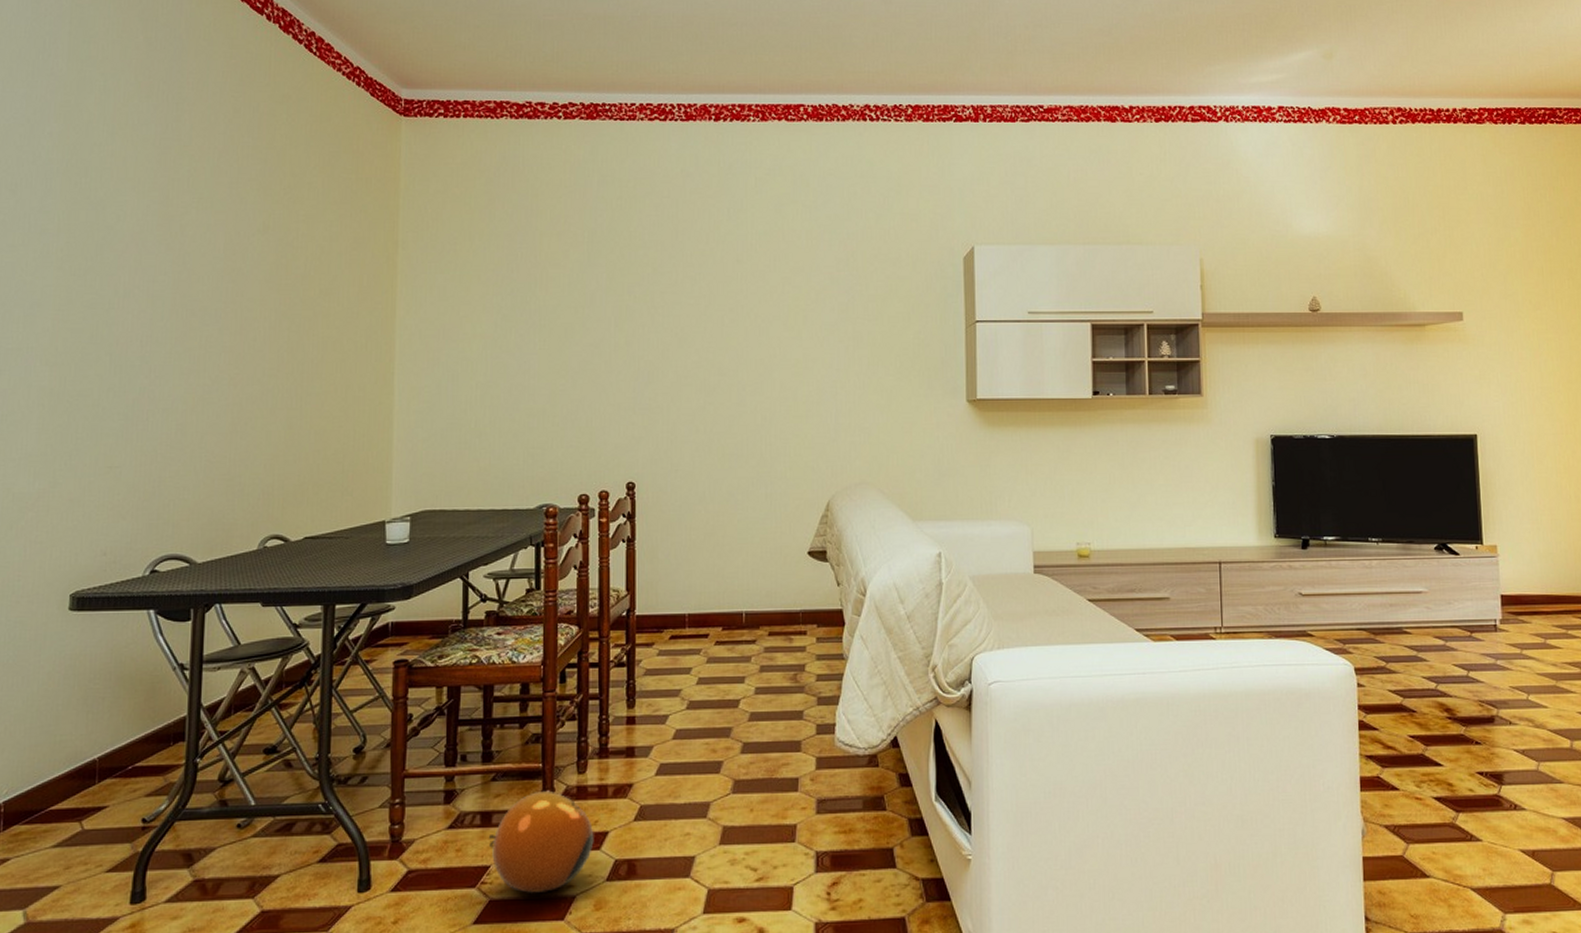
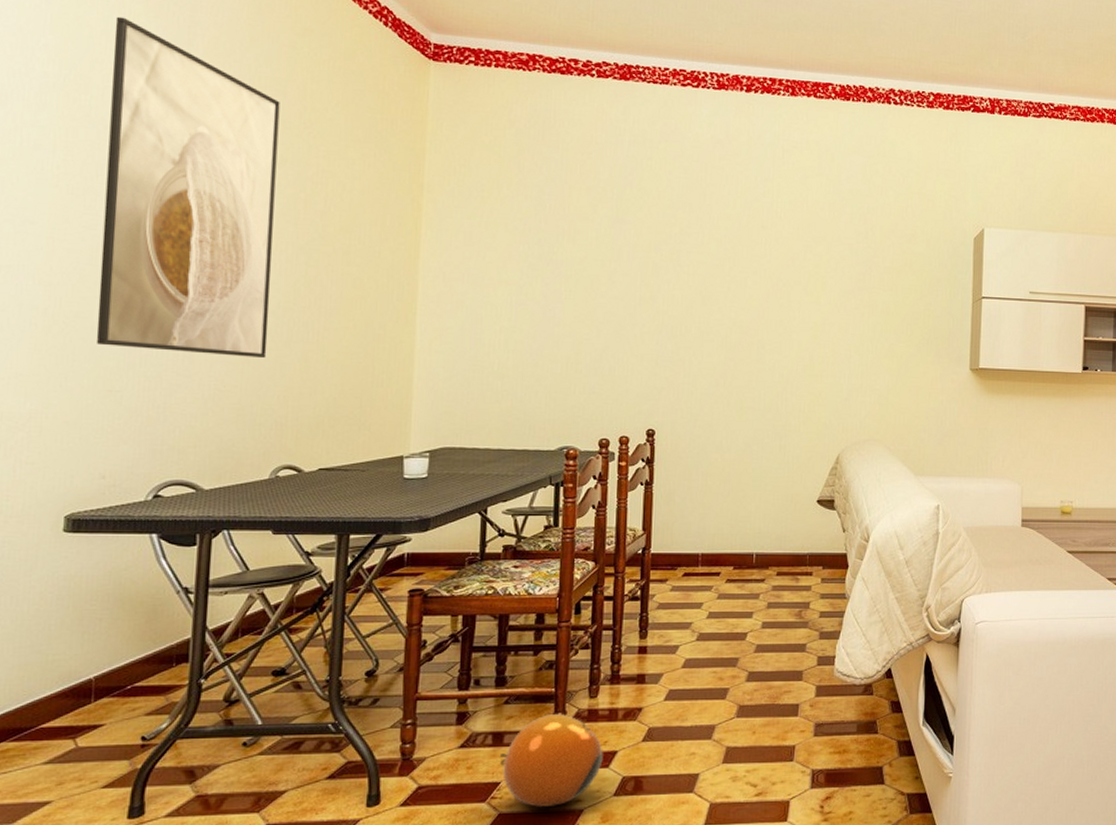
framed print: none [96,100,262,428] -> present [96,16,280,359]

